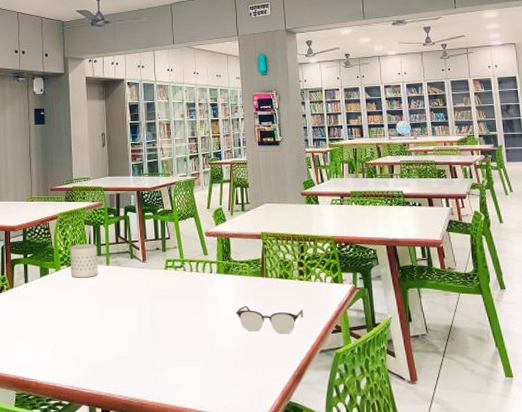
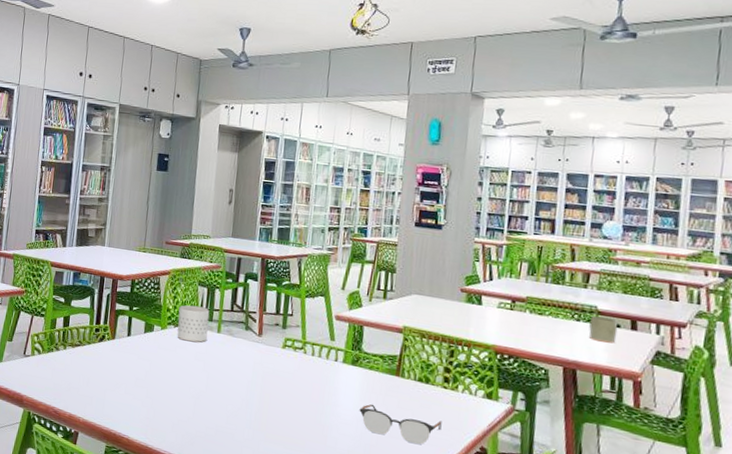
mug: none [399,199,420,220] -> present [589,316,618,343]

